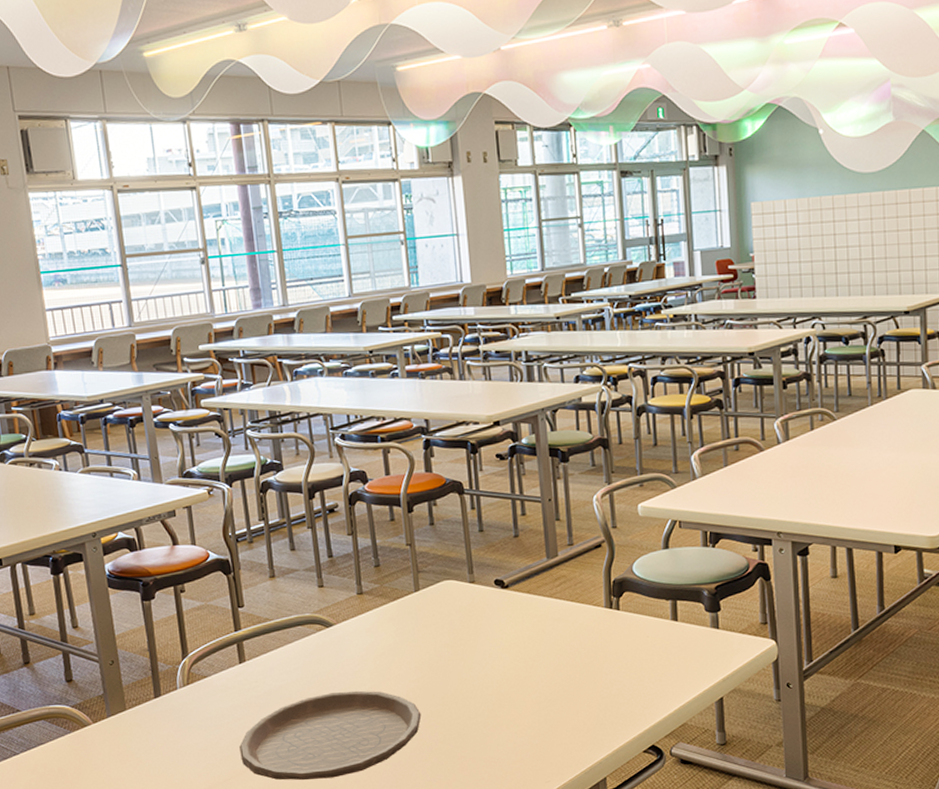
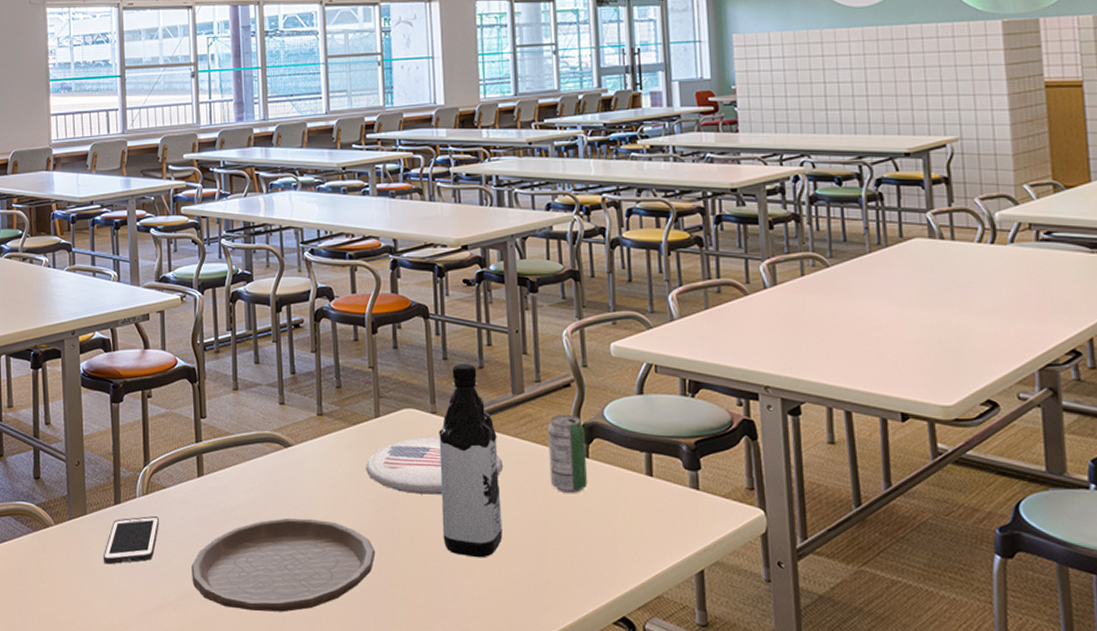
cell phone: none [147,705,203,755] -> present [103,516,159,565]
plate: none [408,604,540,658] -> present [366,437,503,495]
water bottle: none [477,533,541,709] -> present [439,363,503,558]
beverage can: none [581,572,619,643] -> present [548,414,588,493]

